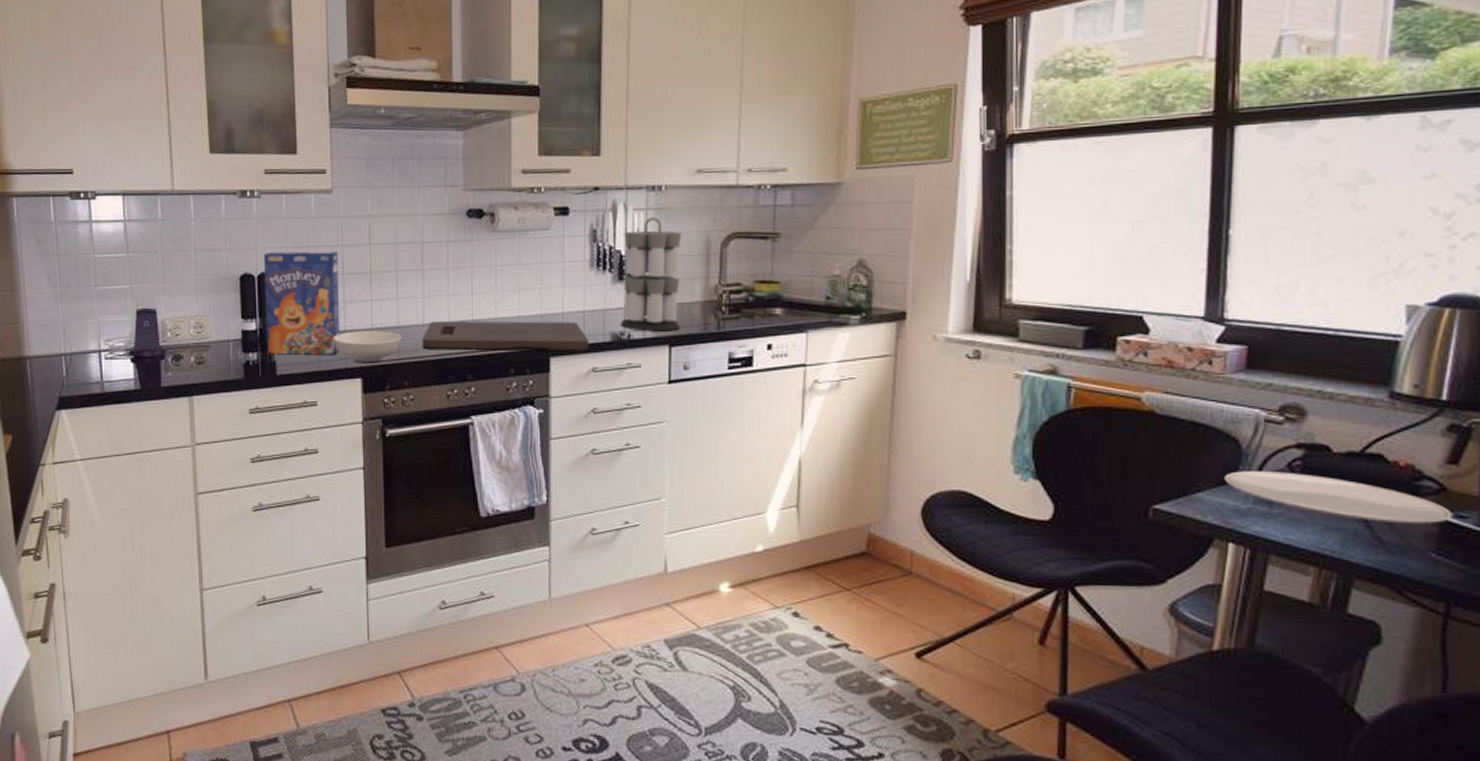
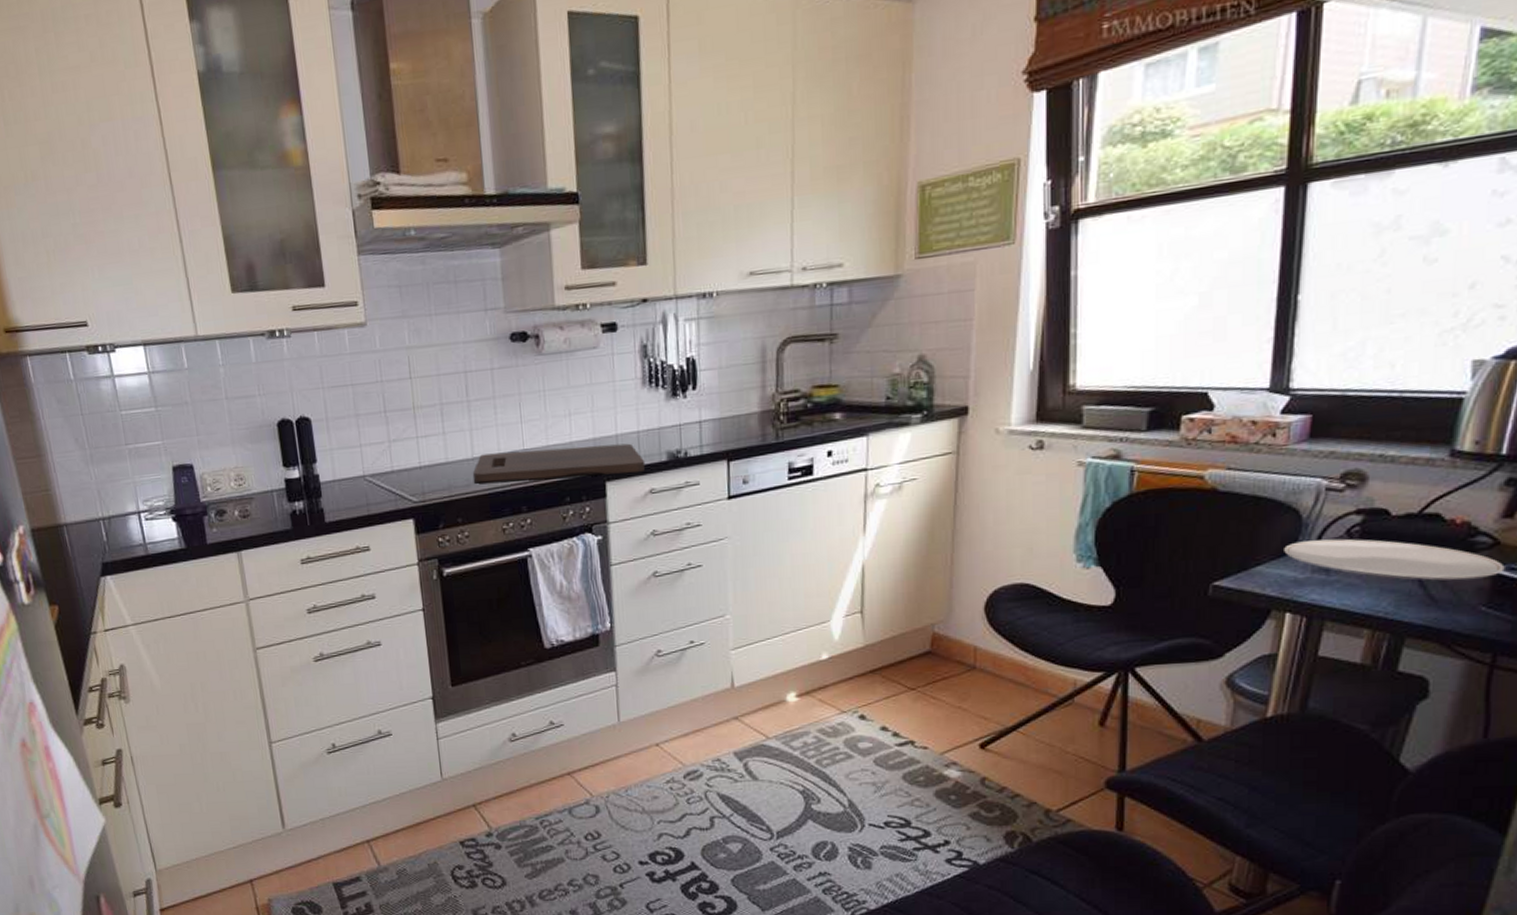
cereal box: present [263,251,341,356] -> none [299,389,388,502]
bowl: present [333,330,402,363] -> none [380,468,452,504]
spice rack: present [620,217,682,332] -> none [676,326,737,448]

